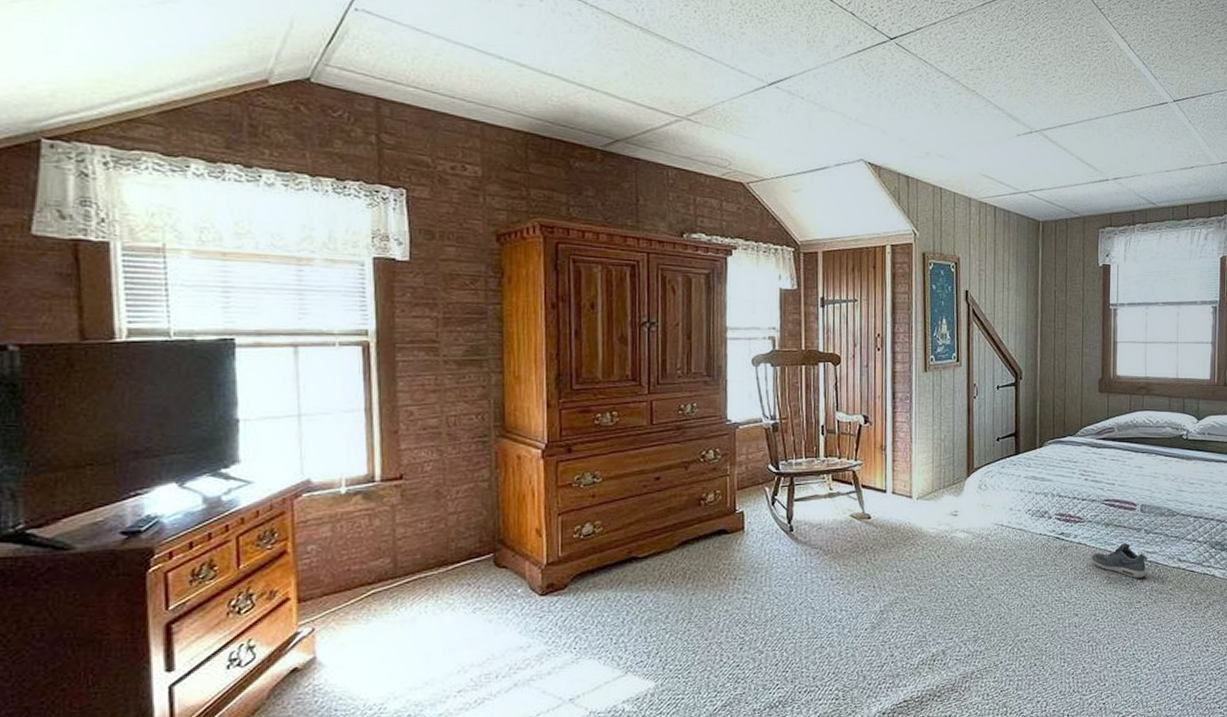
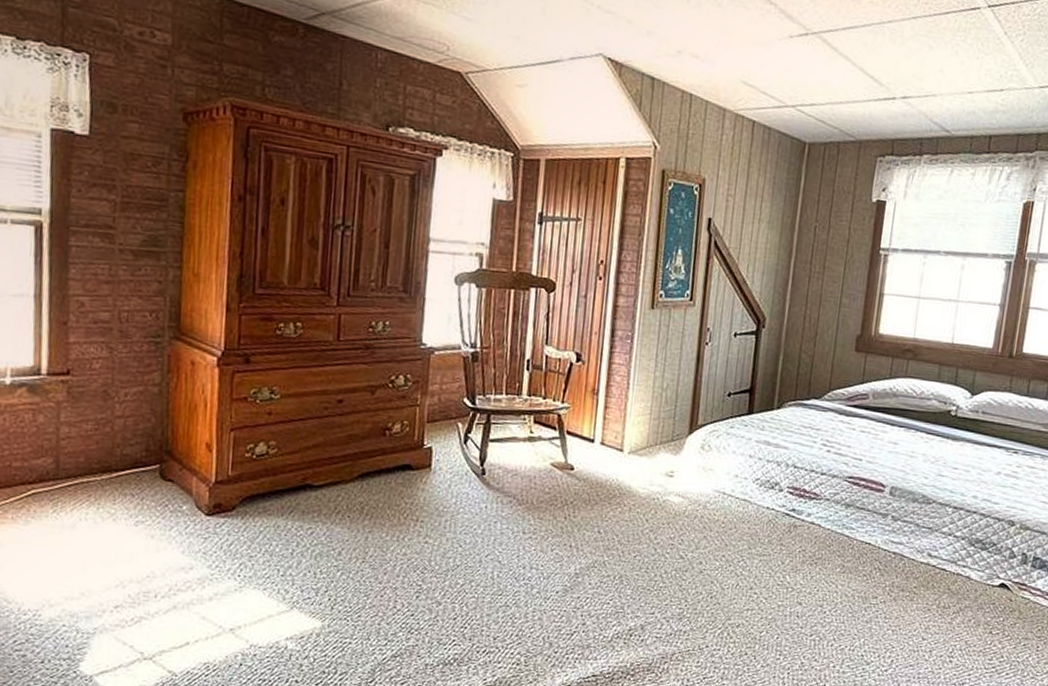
sneaker: present [1091,543,1148,579] -> none [824,528,892,572]

